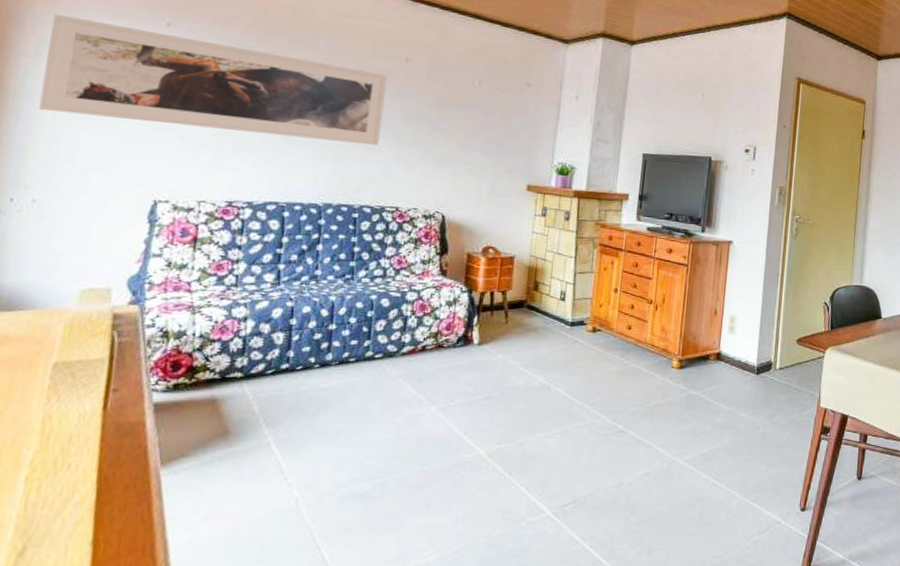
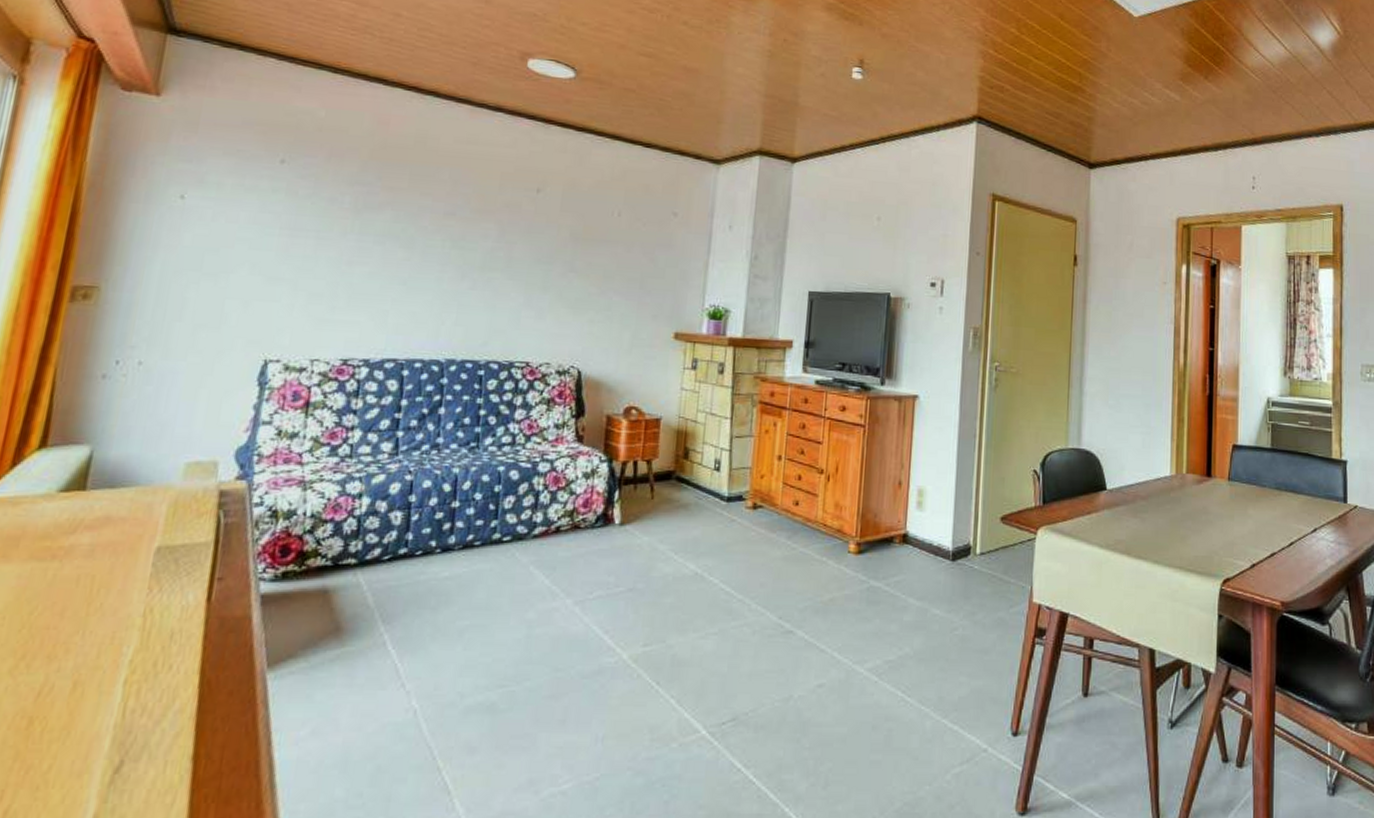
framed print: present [38,13,388,146] -> none [147,154,517,291]

